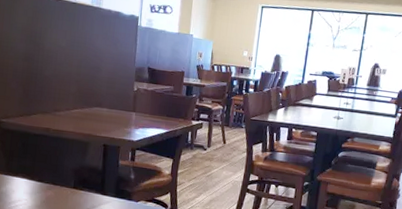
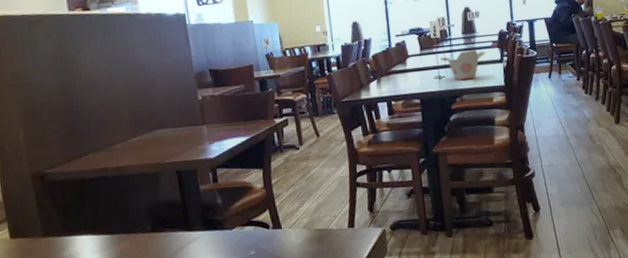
takeout container: none [343,100,383,126] -> present [440,50,486,81]

